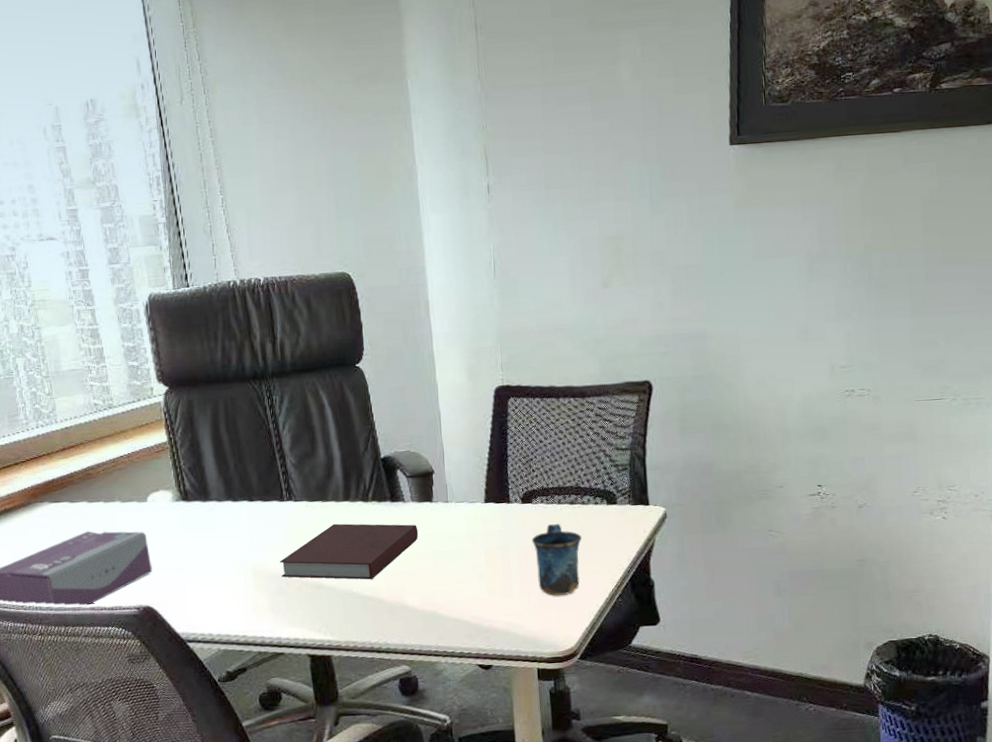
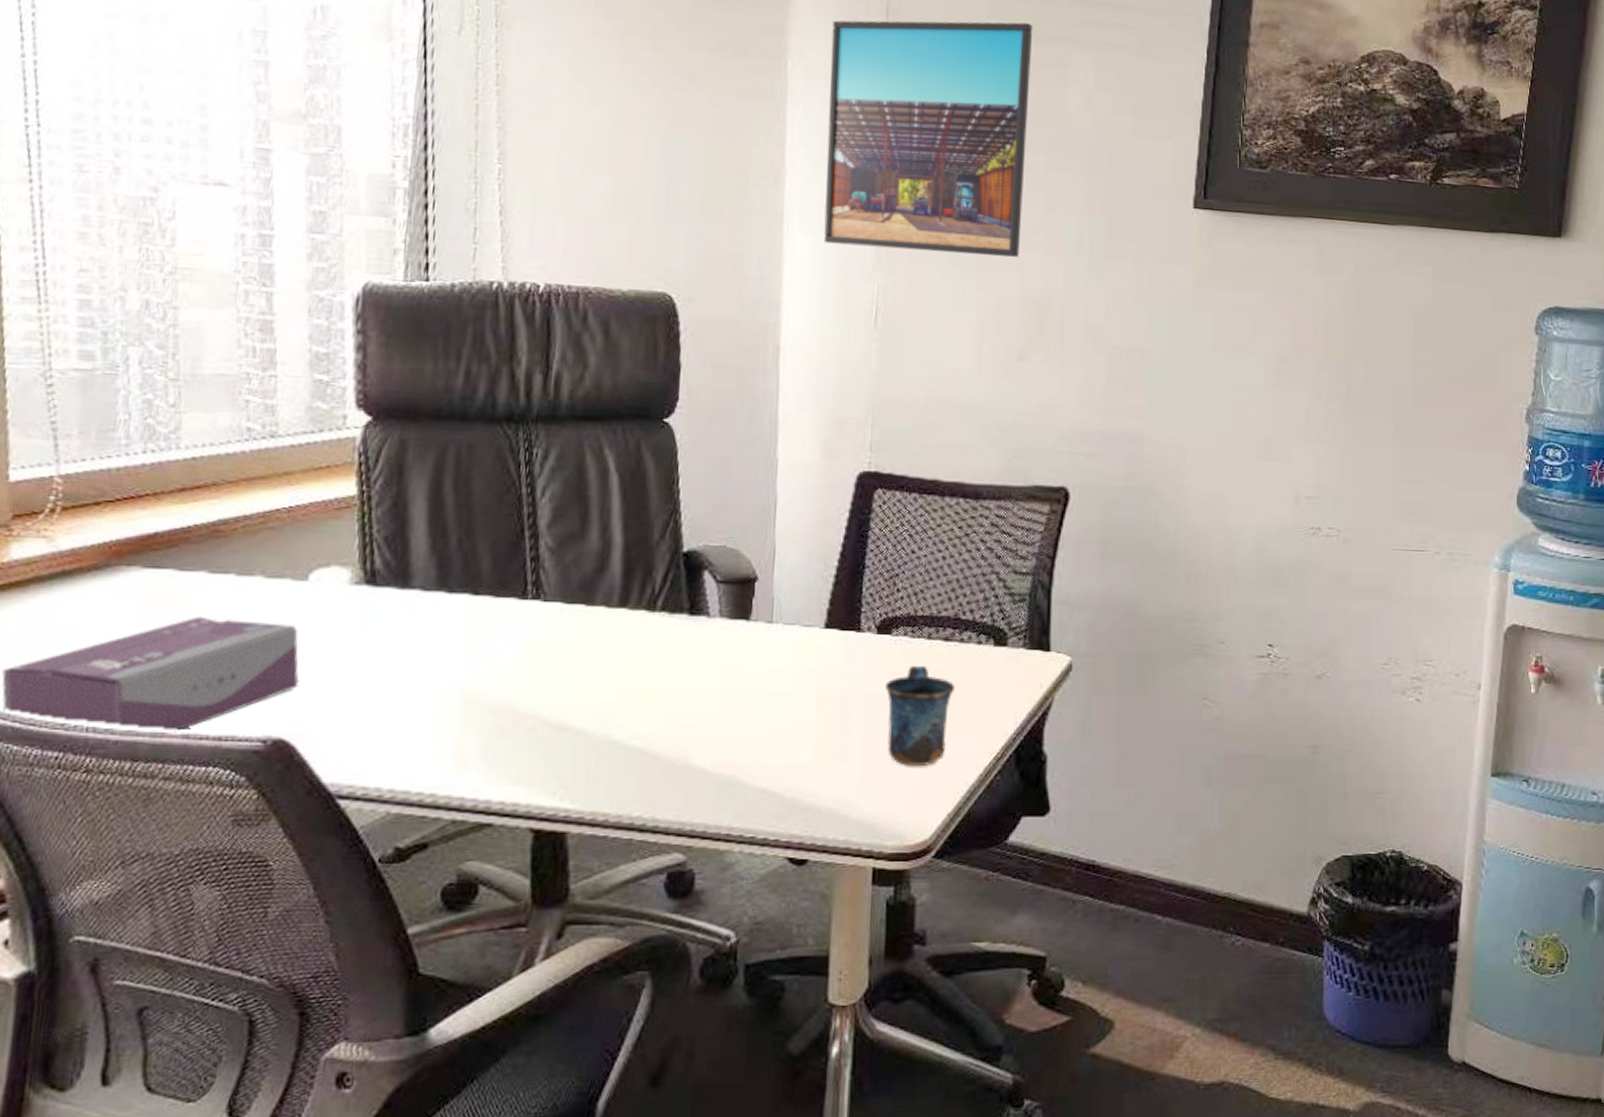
notebook: present [279,523,419,580] -> none [506,638,724,723]
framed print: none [436,15,596,218] -> present [823,20,1034,257]

